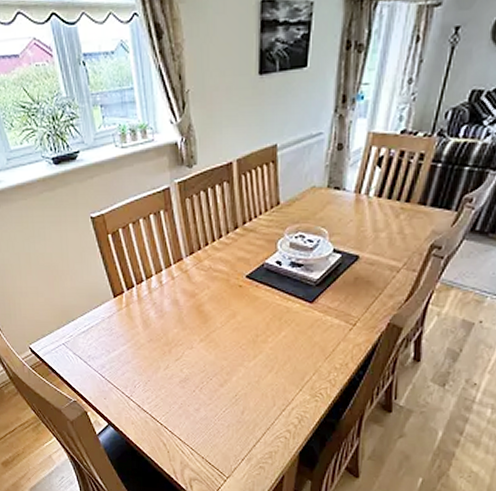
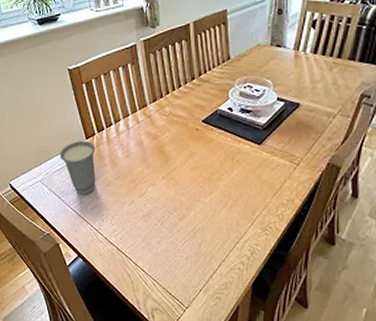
cup: none [84,300,126,360] -> present [59,141,96,195]

